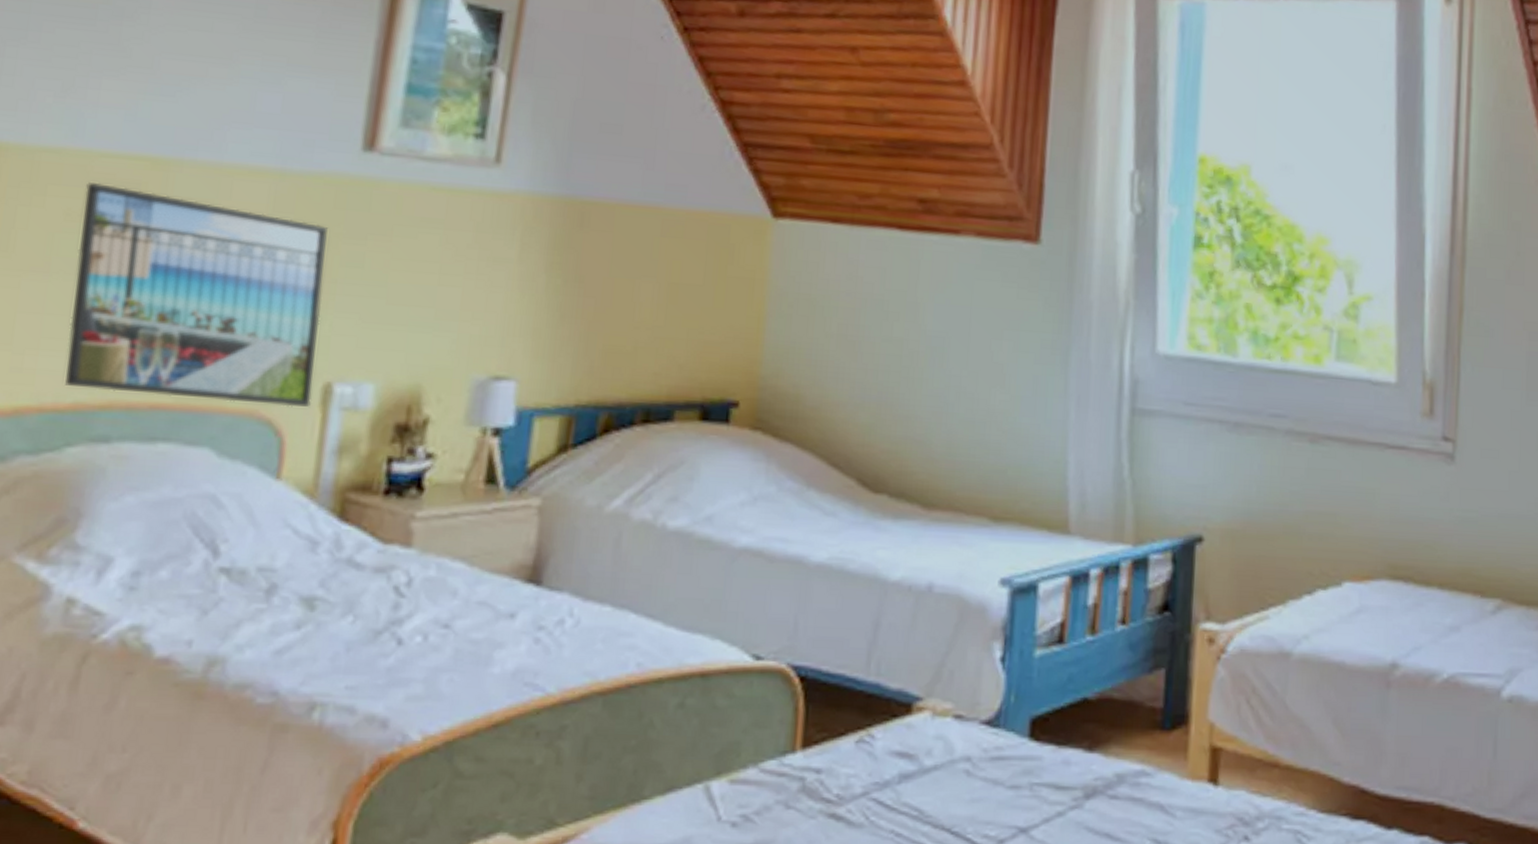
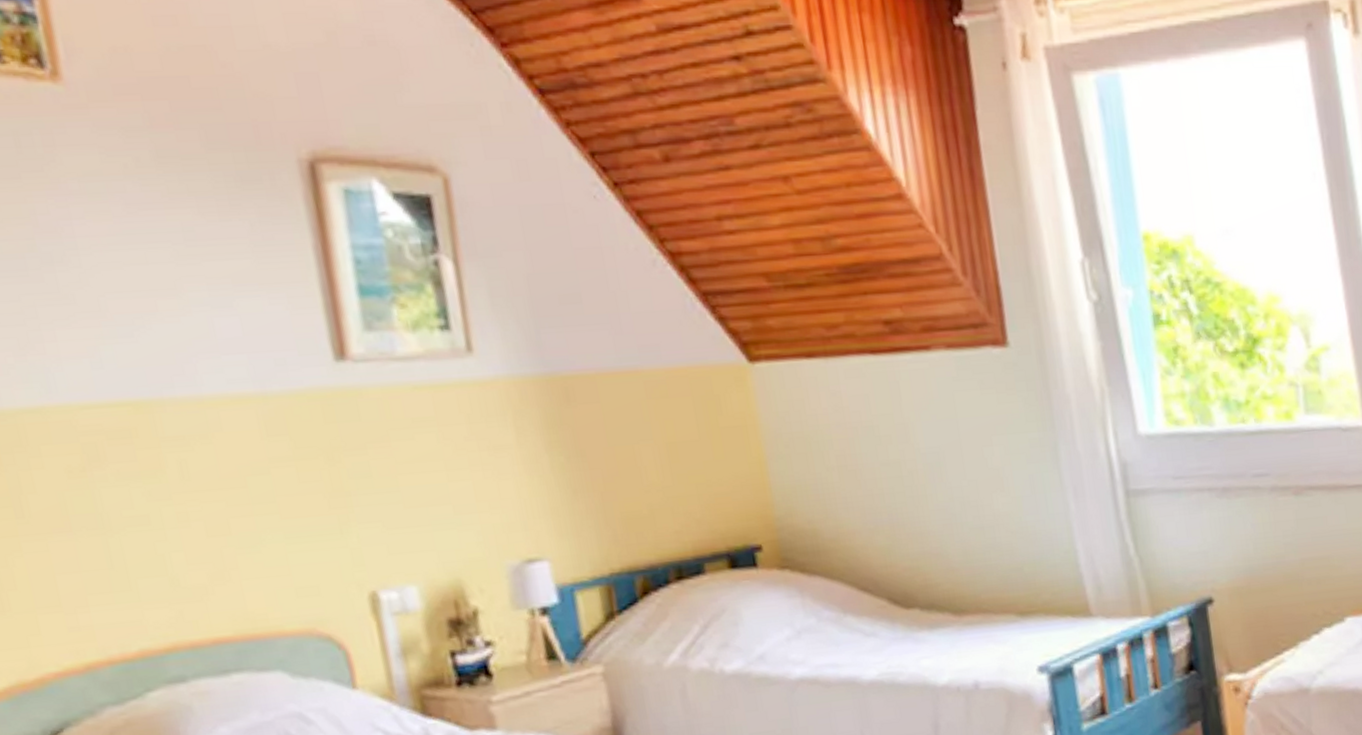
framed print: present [65,182,328,407] -> none [77,435,363,636]

